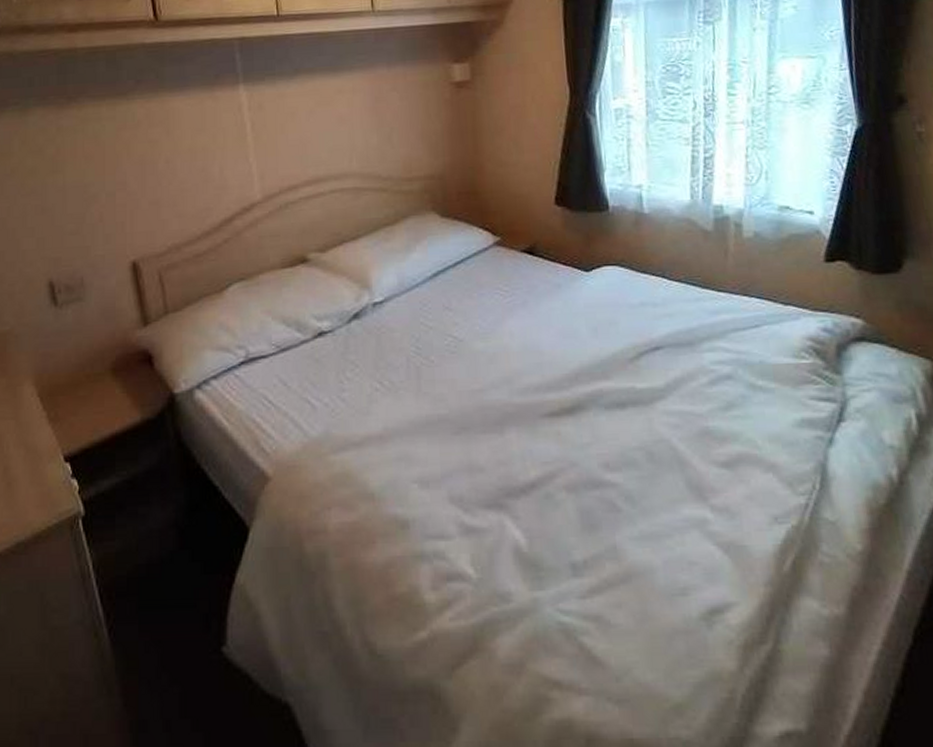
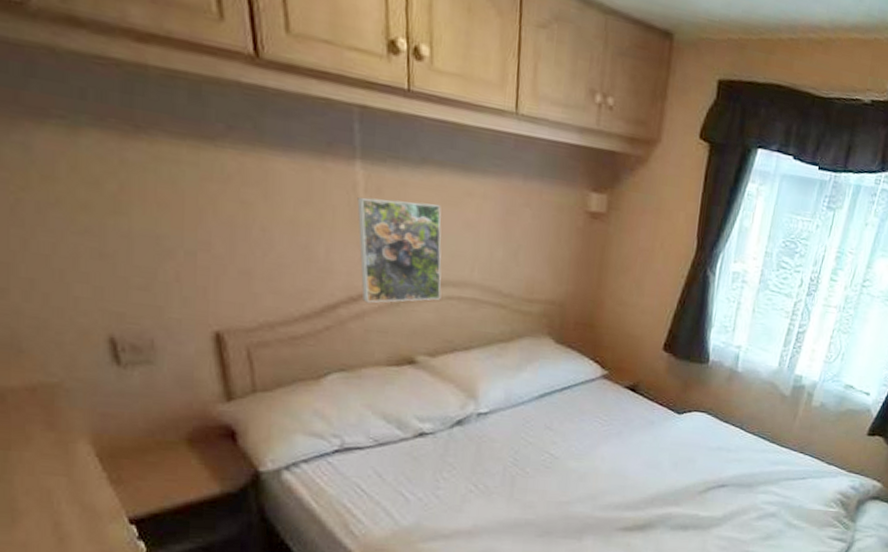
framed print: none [243,106,325,211] -> present [357,196,442,303]

